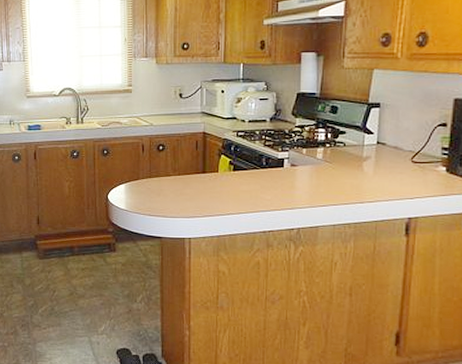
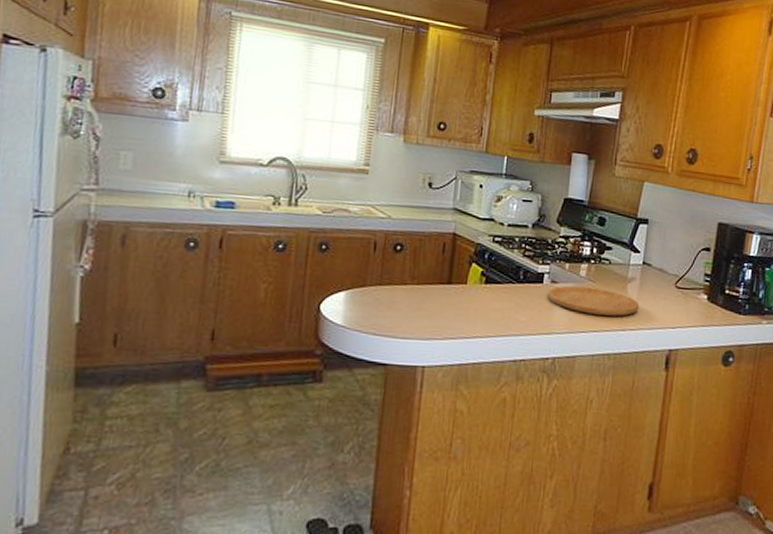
cutting board: none [289,167,376,191] -> present [548,285,640,316]

